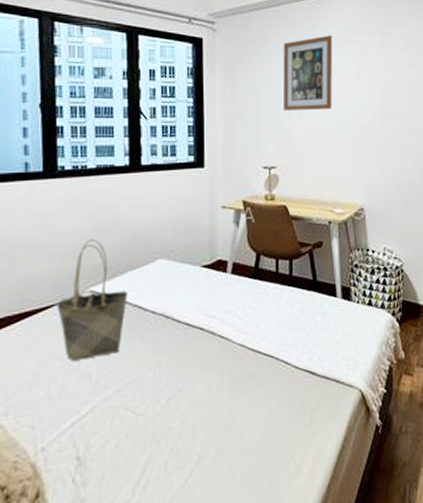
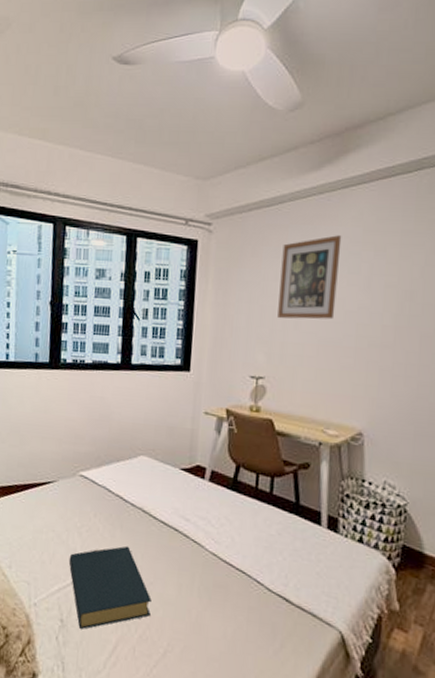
tote bag: present [56,239,129,361] -> none [52,428,112,536]
hardback book: none [82,357,182,461] -> present [68,545,152,629]

